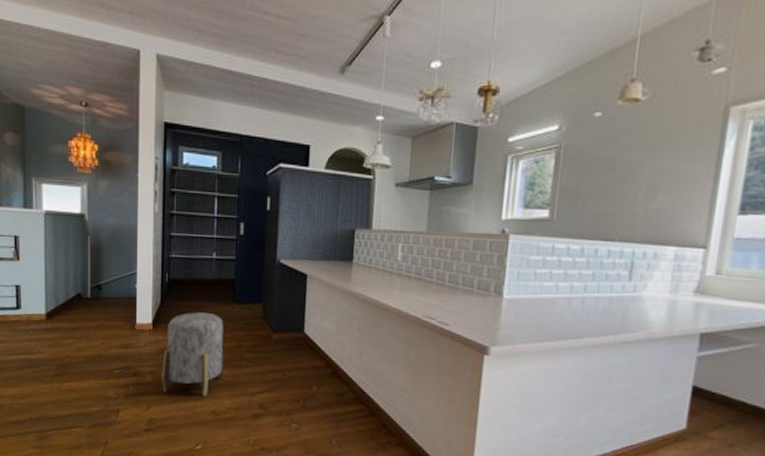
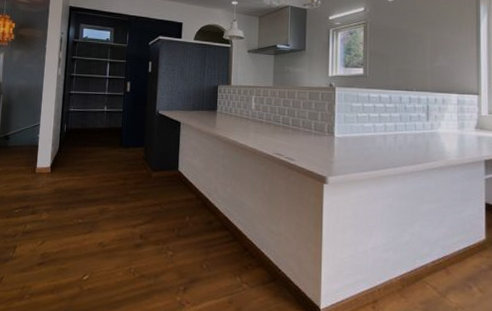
stool: present [161,312,225,396] -> none [56,156,112,229]

